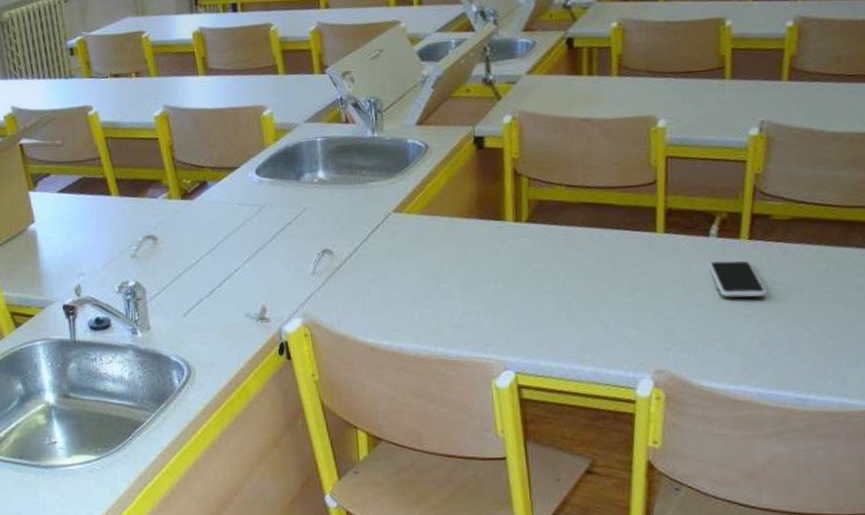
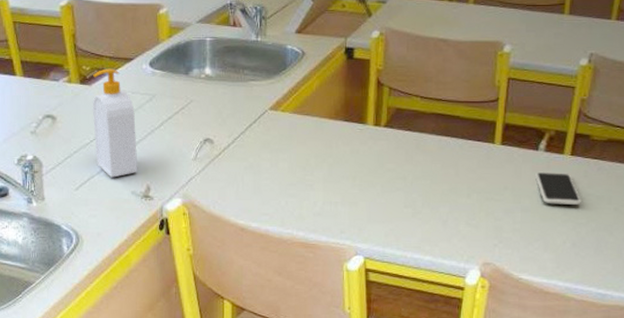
soap bottle: none [195,179,251,300] -> present [92,68,138,178]

